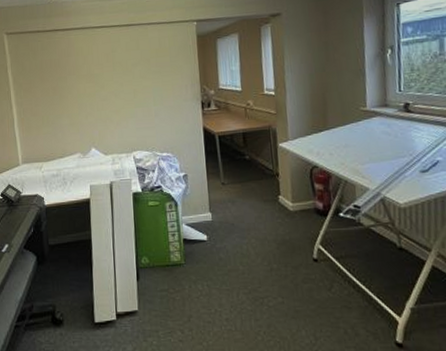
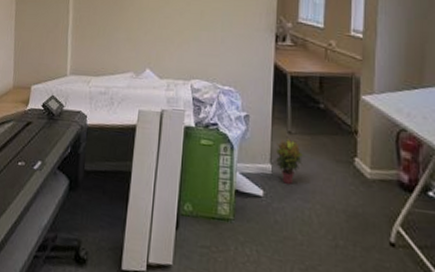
potted plant: none [213,189,237,227] -> present [275,138,303,184]

